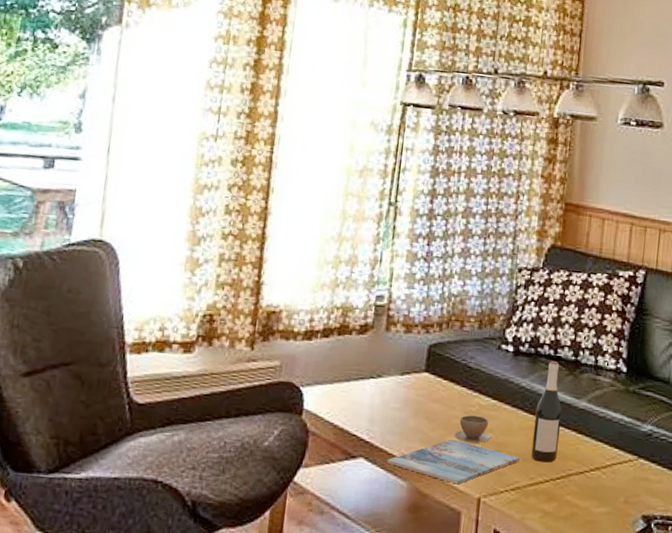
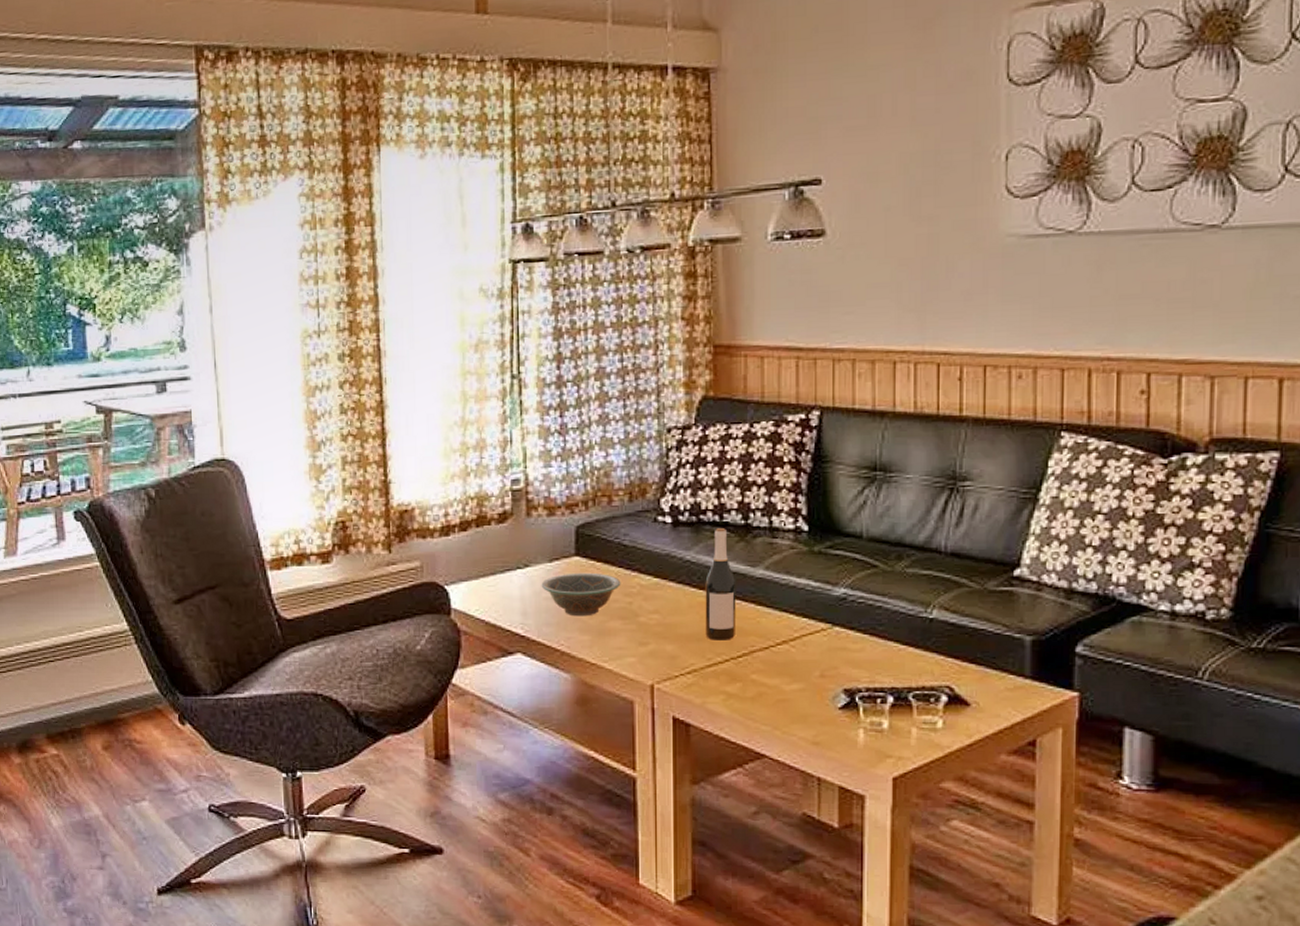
magazine: present [386,439,520,485] -> none [546,624,693,673]
decorative bowl: none [390,387,463,429] -> present [541,572,621,617]
teacup: present [454,414,491,443] -> none [616,596,658,626]

